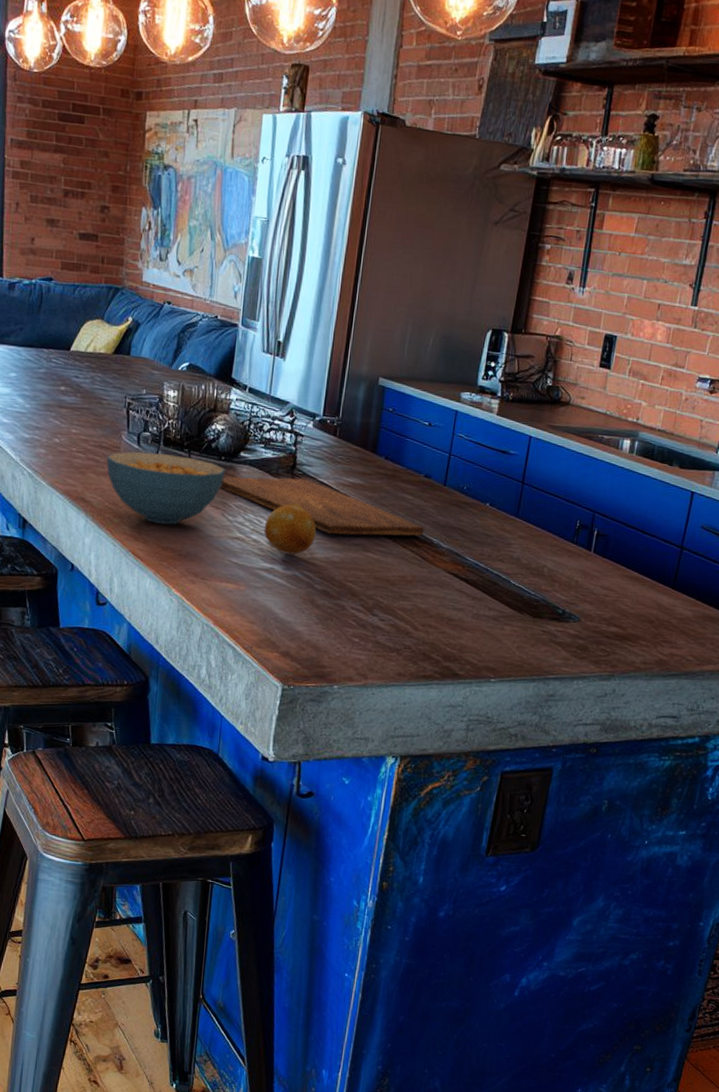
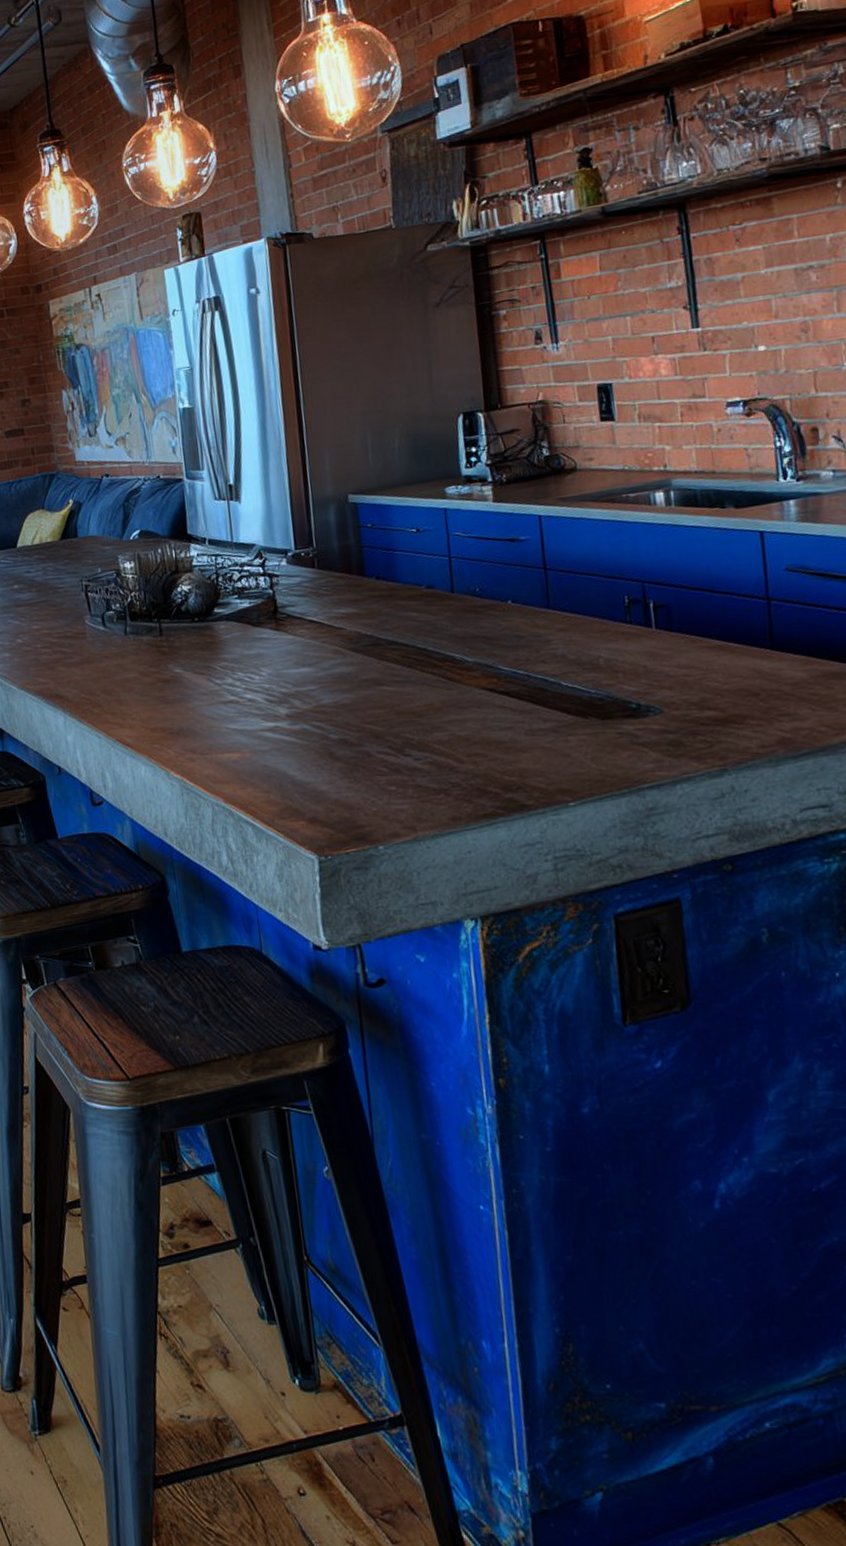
cereal bowl: present [106,452,226,525] -> none [73,626,203,705]
cutting board: present [220,476,425,536] -> none [199,621,442,676]
fruit: present [264,503,317,555] -> none [257,649,318,707]

